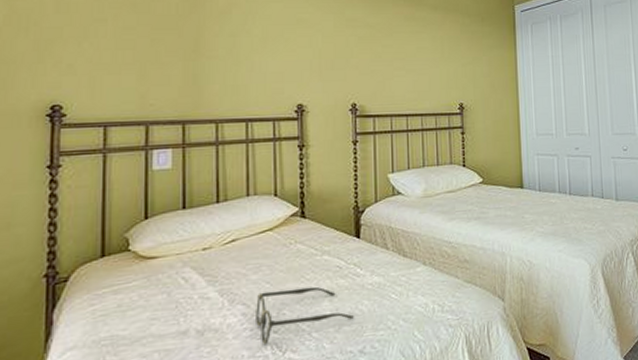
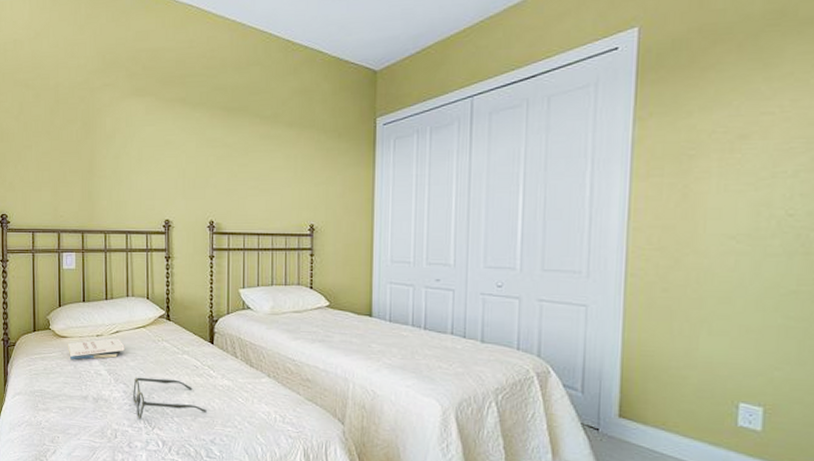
books: none [156,248,244,285] -> present [67,338,125,360]

